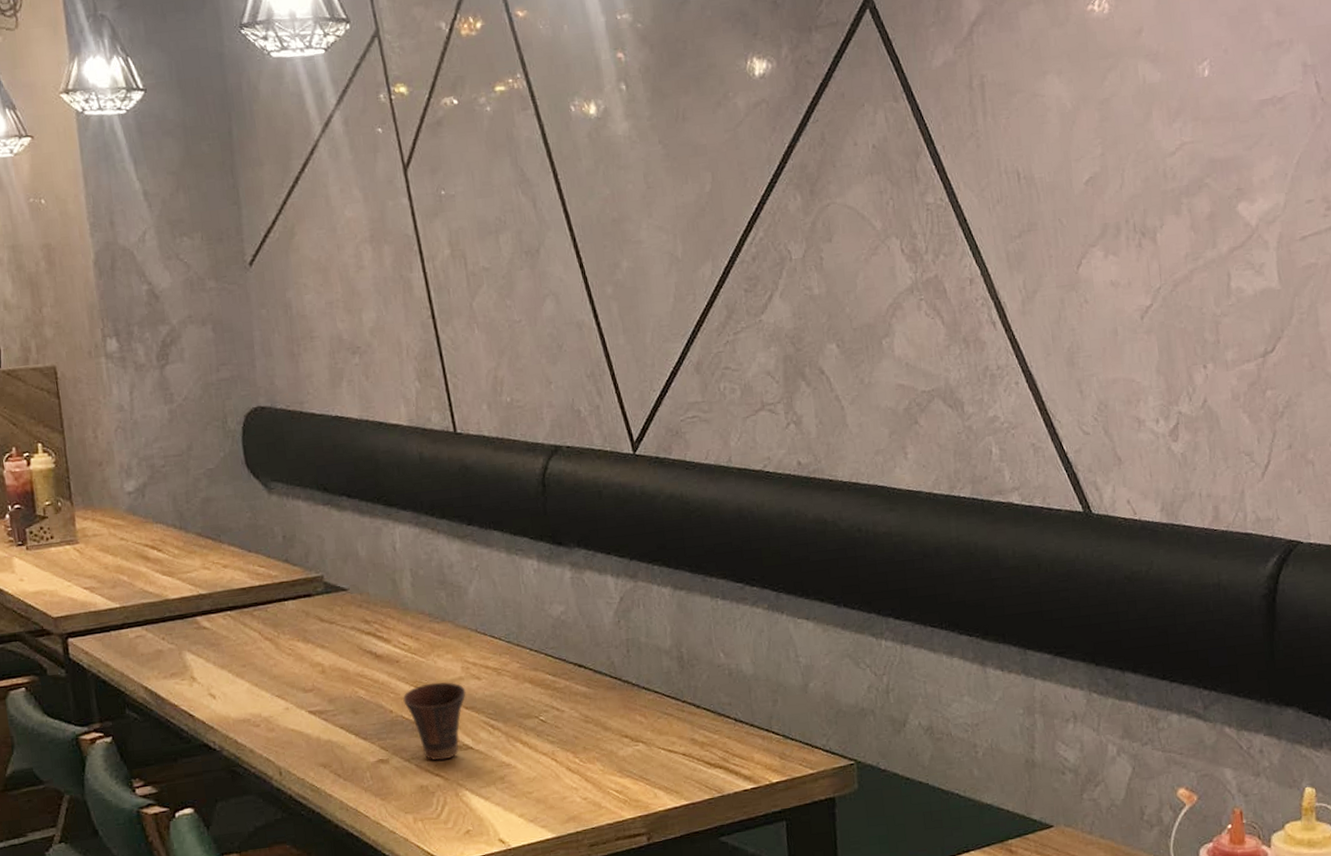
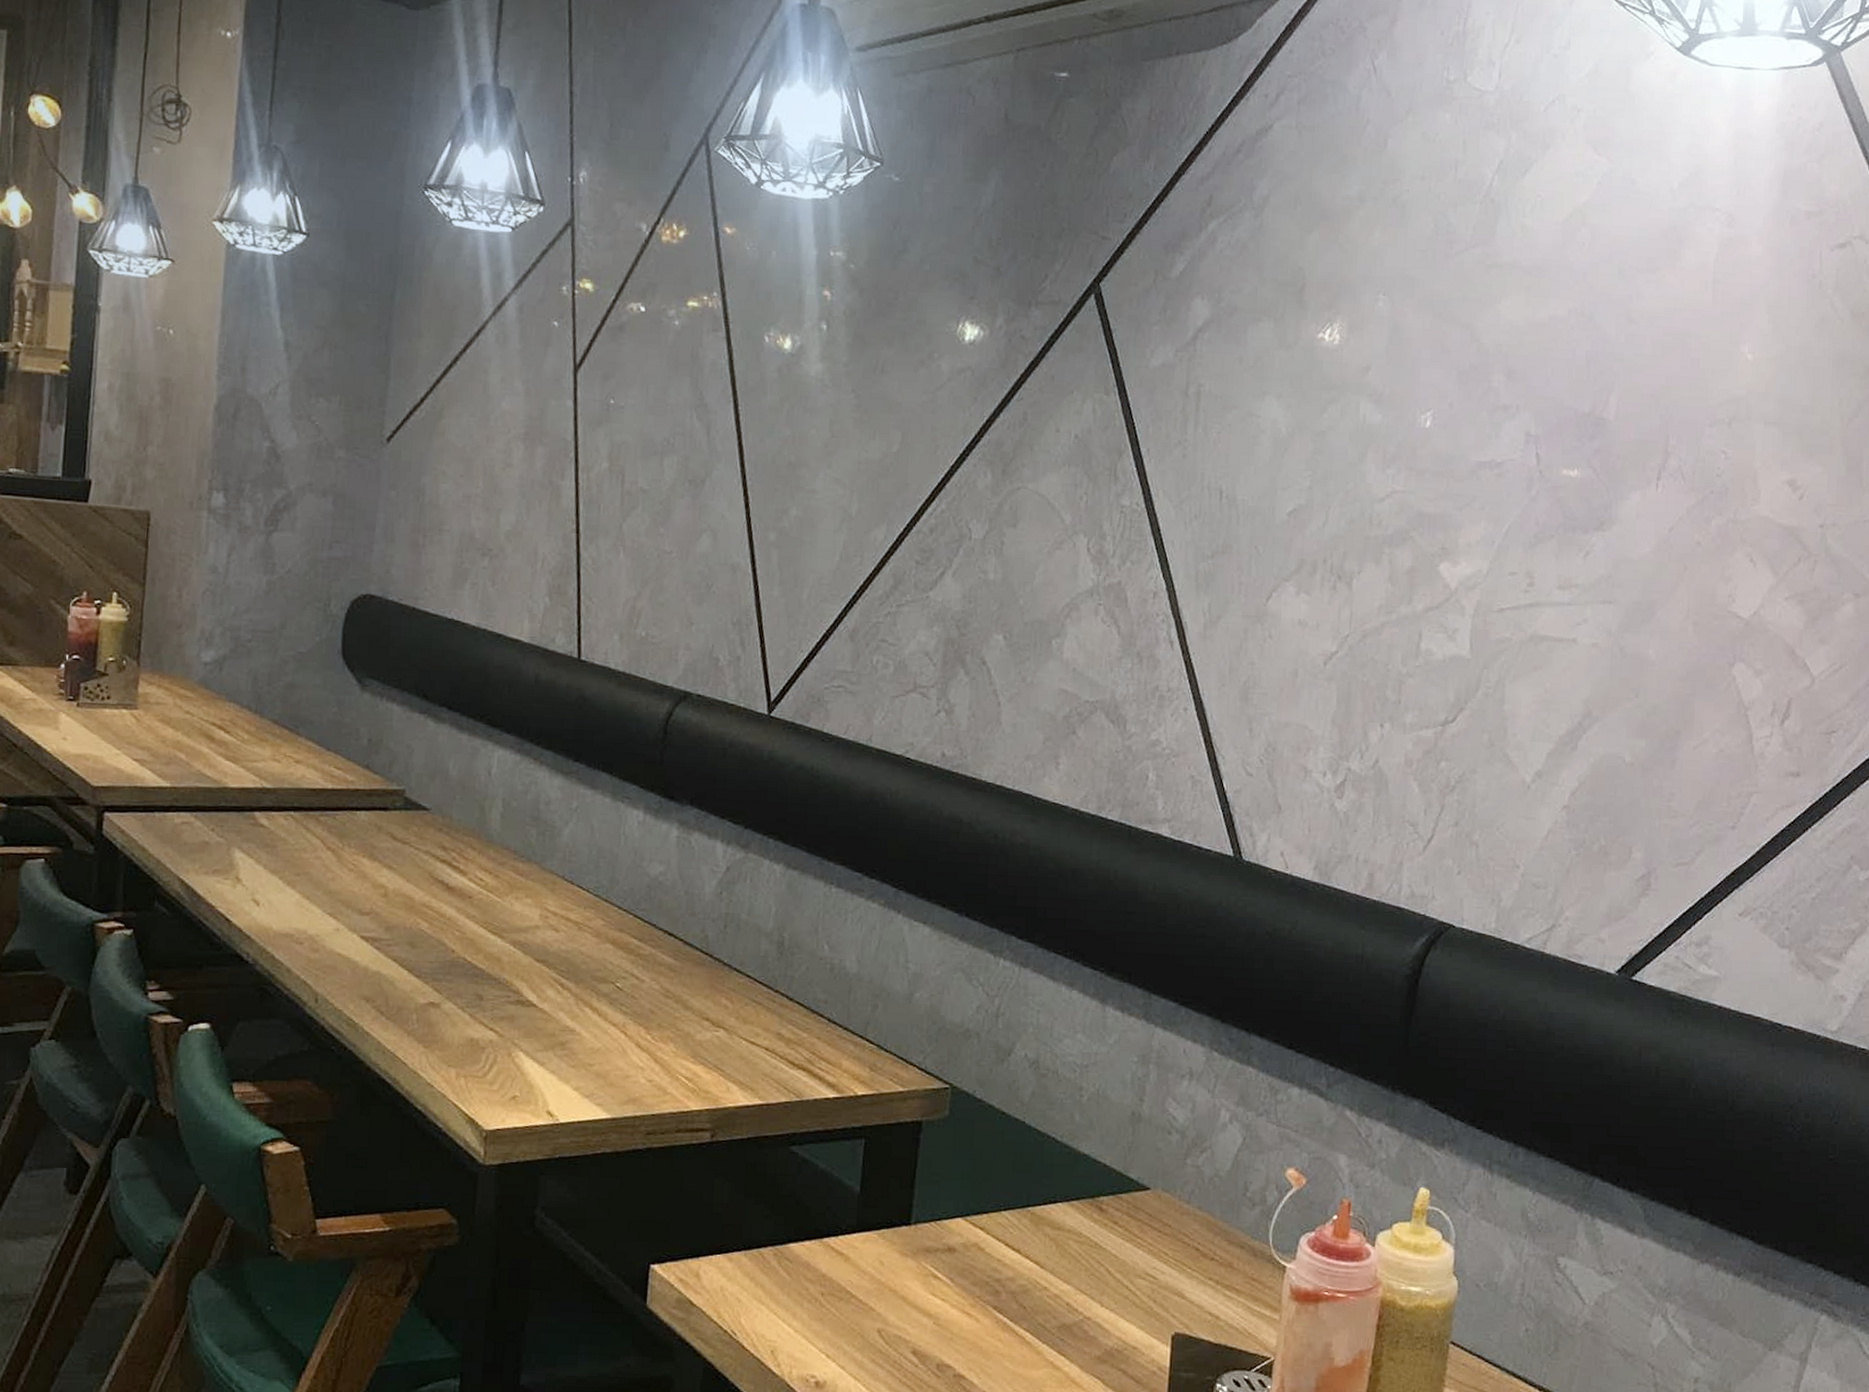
cup: present [403,682,466,761] -> none [469,927,540,1014]

